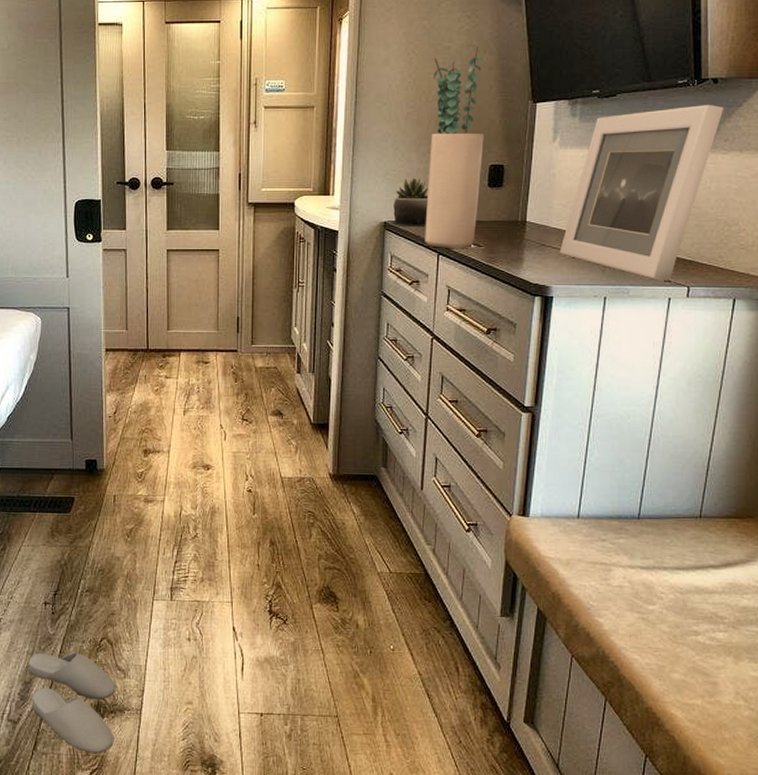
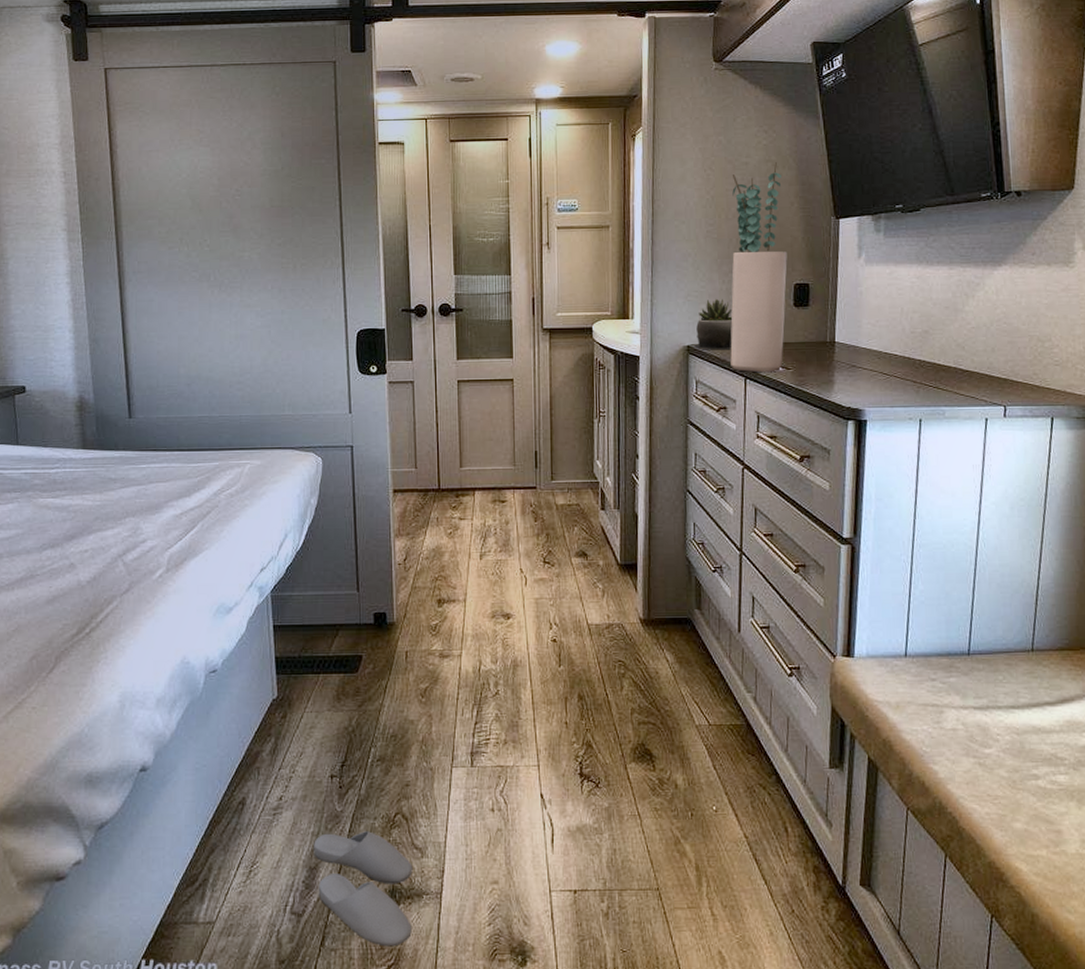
picture frame: present [559,104,724,282] -> none [870,217,1029,402]

